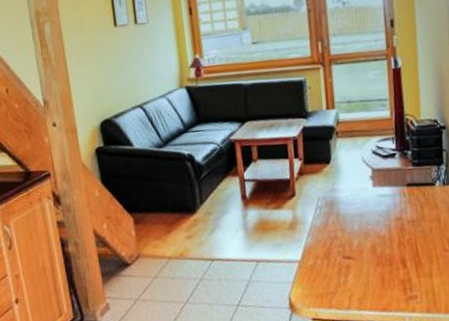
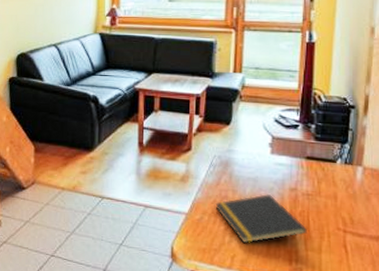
notepad: none [326,227,417,281] -> present [215,193,307,244]

